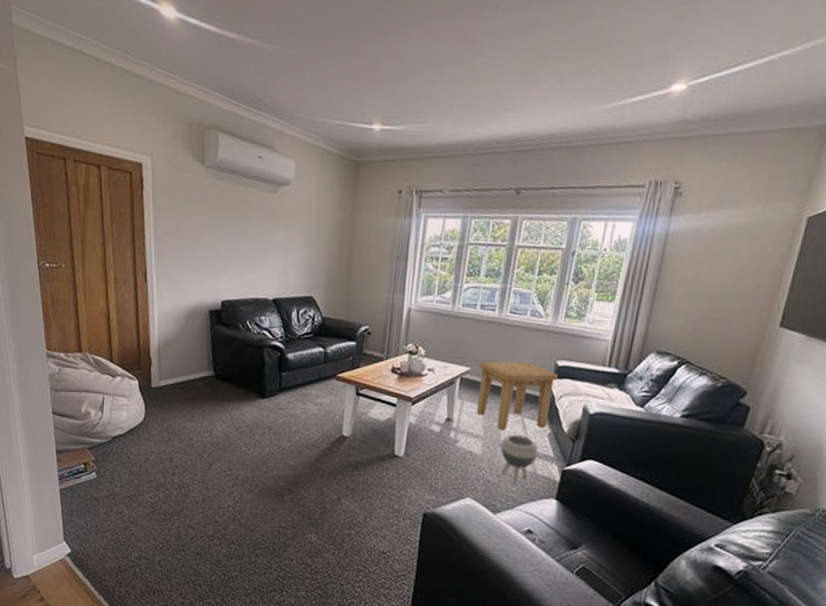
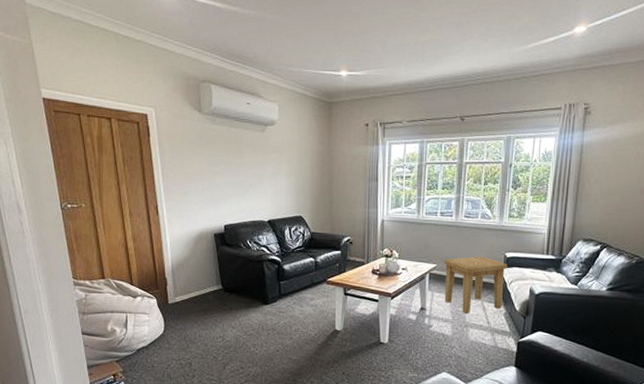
planter: present [501,434,538,486] -> none [467,316,497,358]

